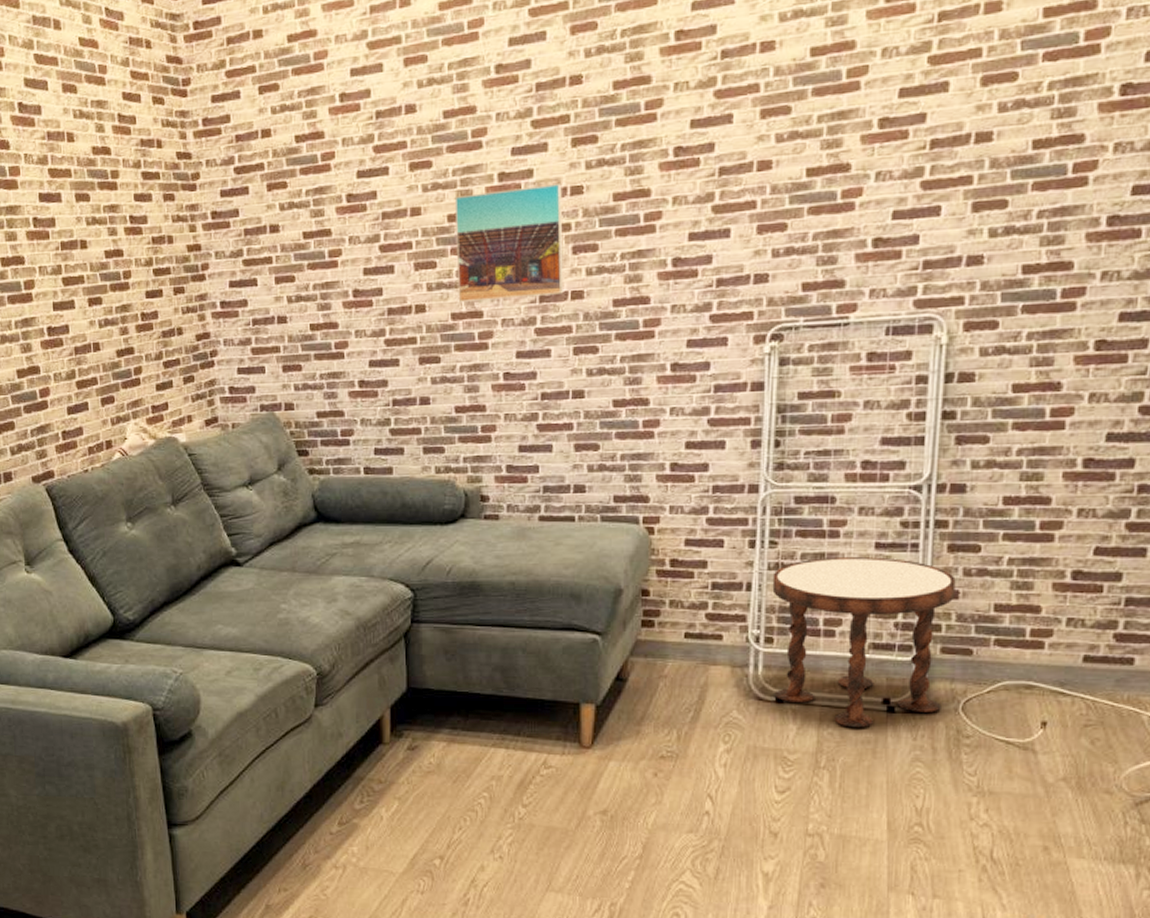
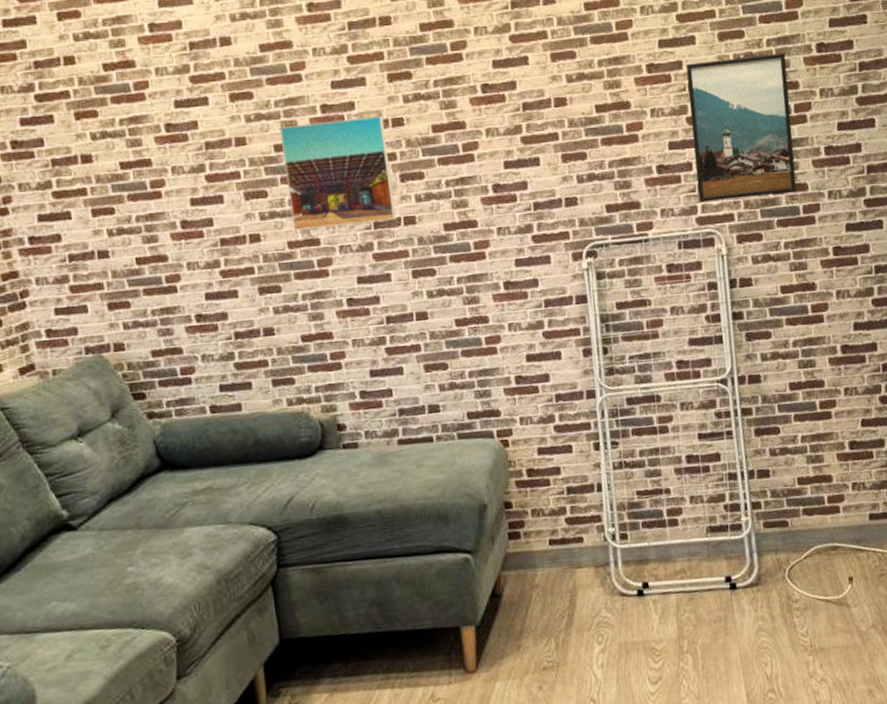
side table: present [772,557,956,728] -> none [618,446,772,610]
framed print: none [921,97,1073,283] -> present [686,52,797,203]

